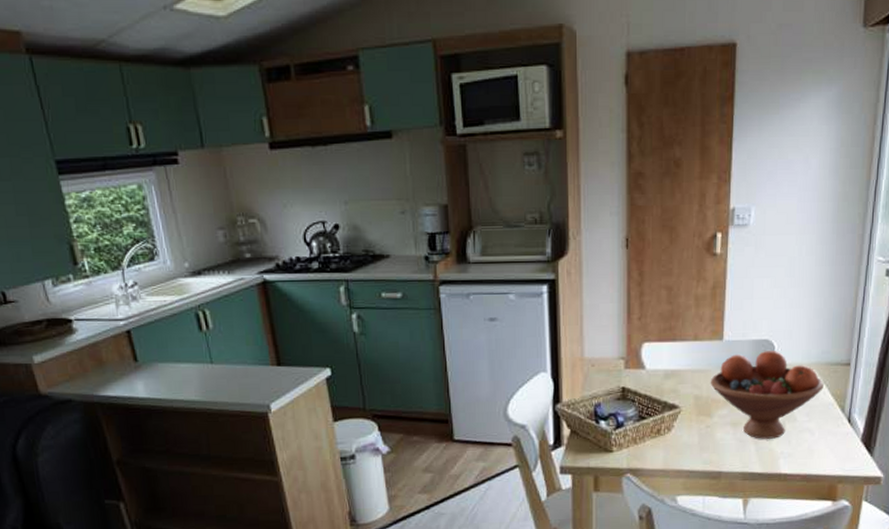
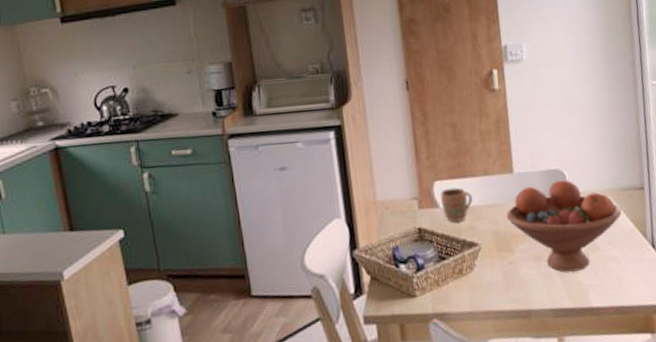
mug: none [647,350,679,384] -> present [439,187,472,222]

